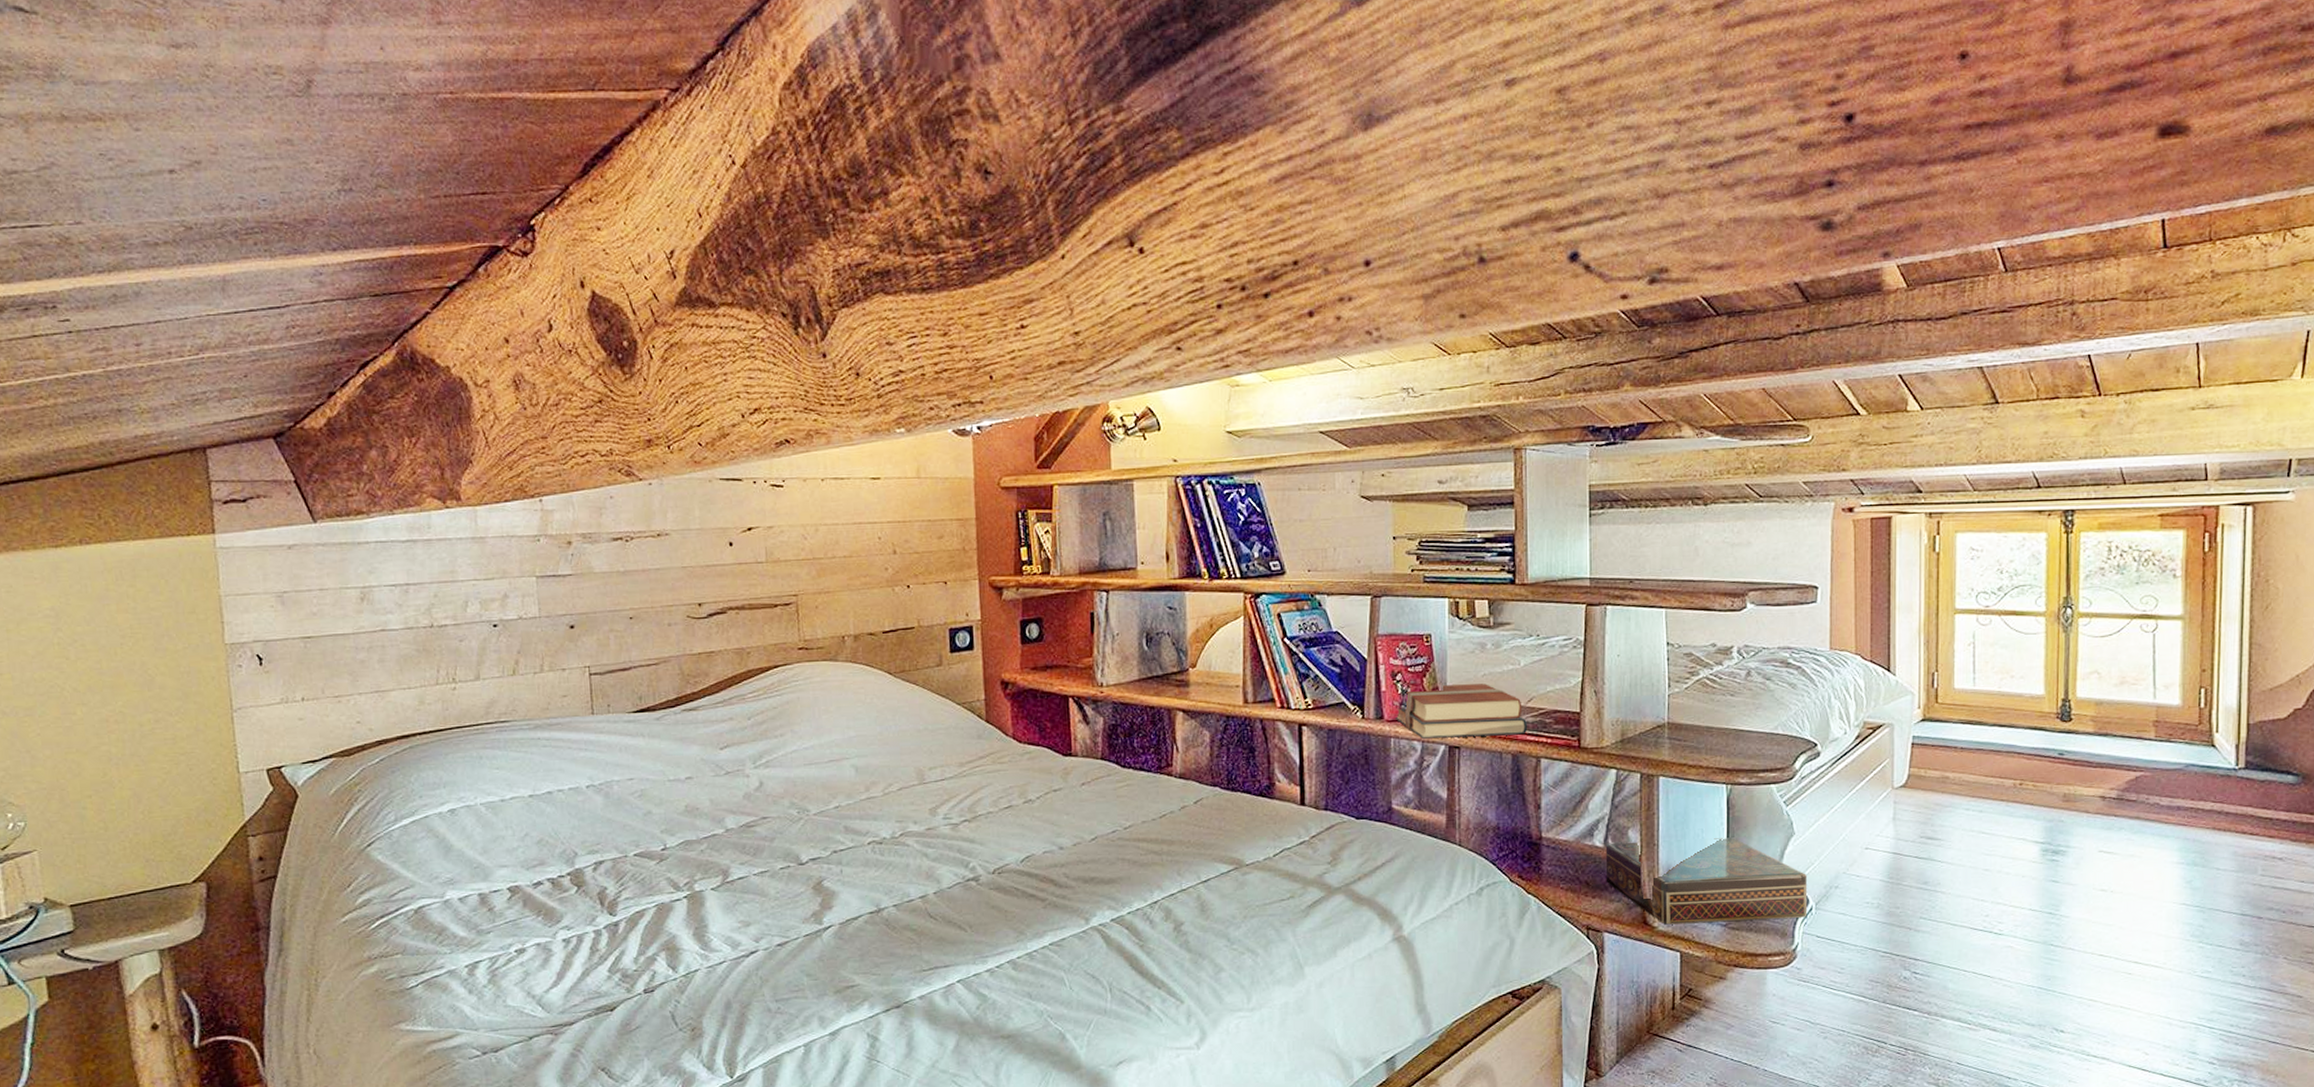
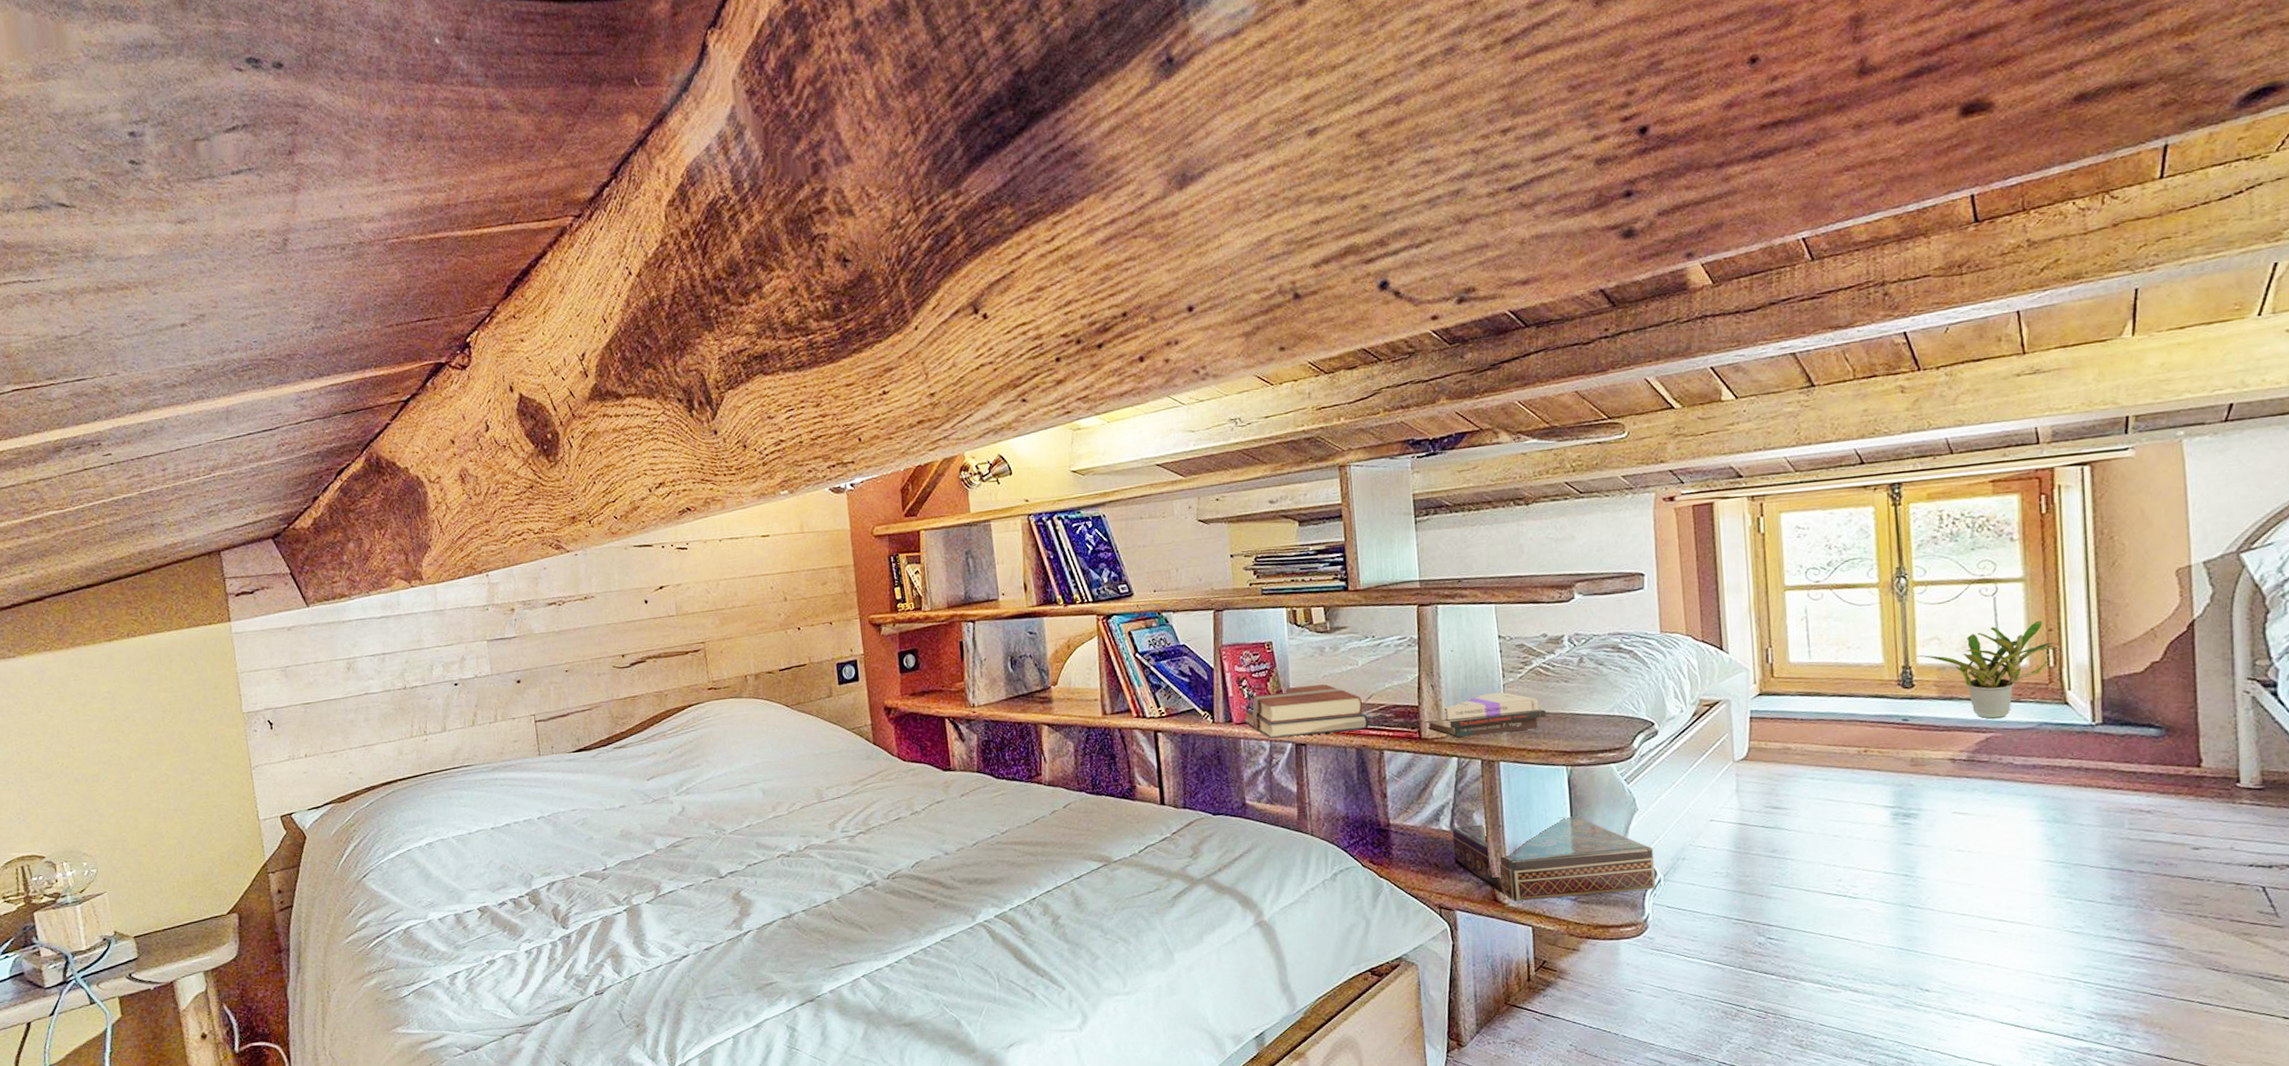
books: none [1578,703,1710,748] -> present [1417,692,1546,737]
potted plant: none [2076,660,2208,757] -> present [1916,620,2056,719]

